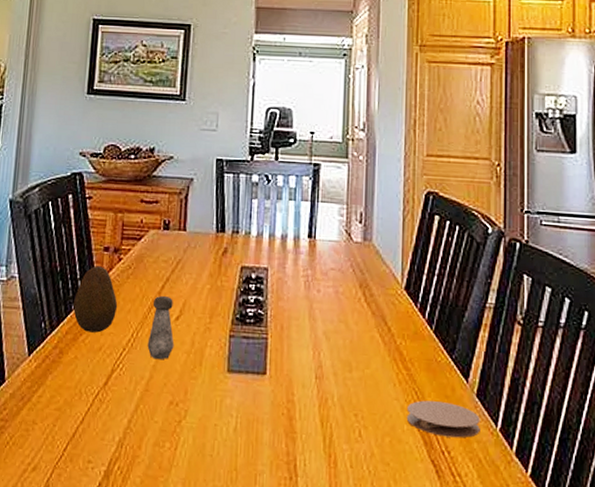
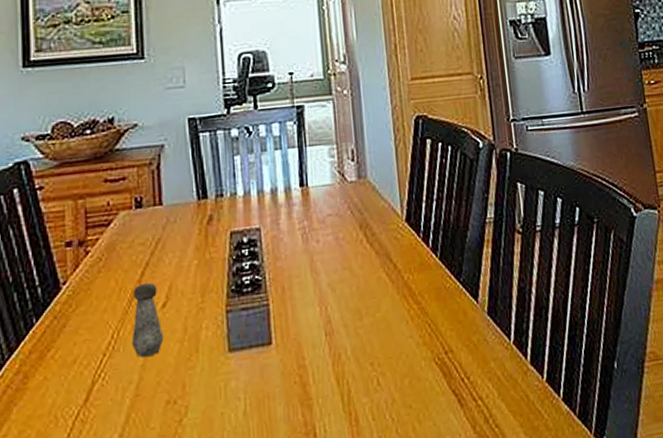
fruit: present [73,266,118,333] -> none [35,265,91,346]
coaster: present [406,400,480,439] -> none [422,327,495,364]

